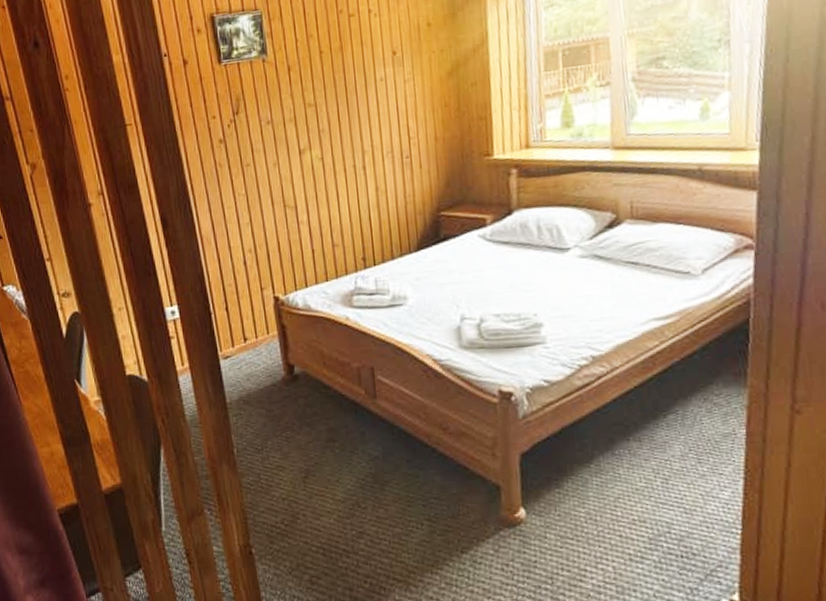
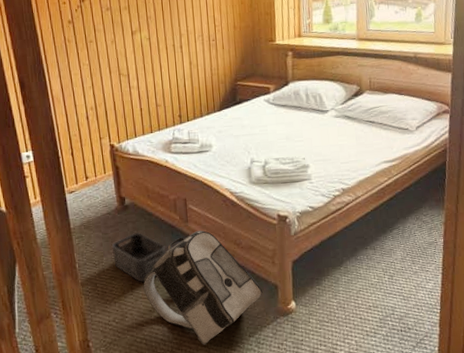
storage bin: none [279,411,348,474] -> present [112,233,166,282]
backpack: none [319,409,480,560] -> present [143,230,263,345]

